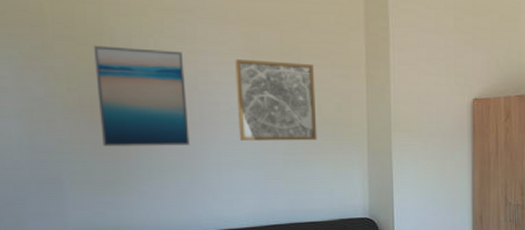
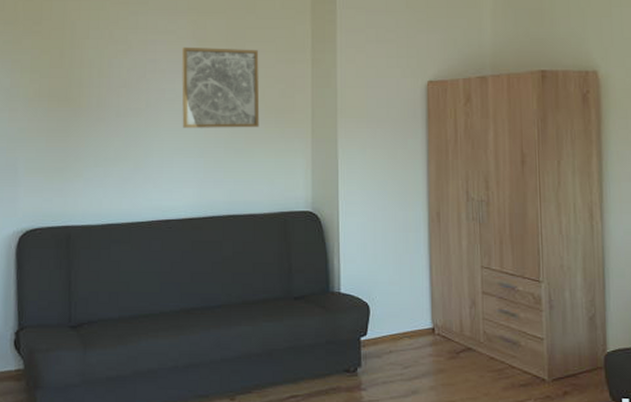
wall art: present [93,45,190,146] -> none [55,38,135,134]

